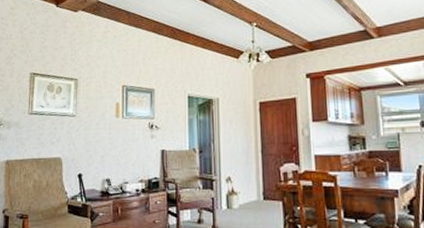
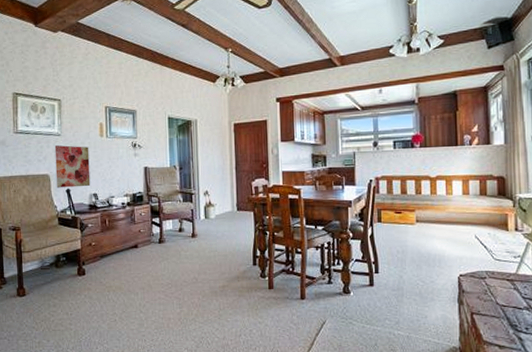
wall art: none [68,126,104,173] -> present [54,145,91,188]

